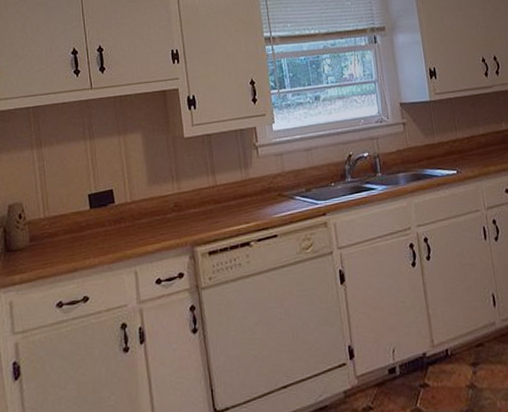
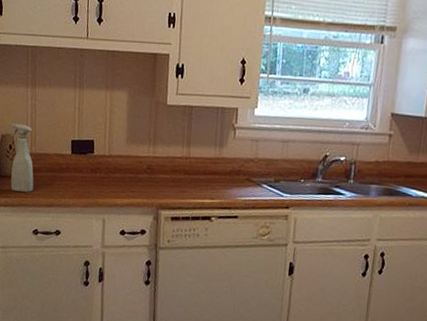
spray bottle: none [18,189,52,265] -> present [10,123,34,193]

